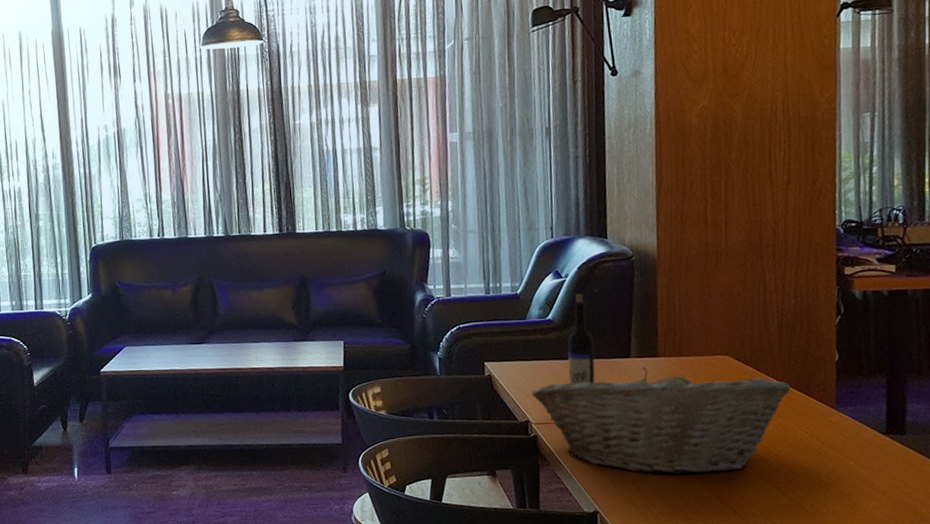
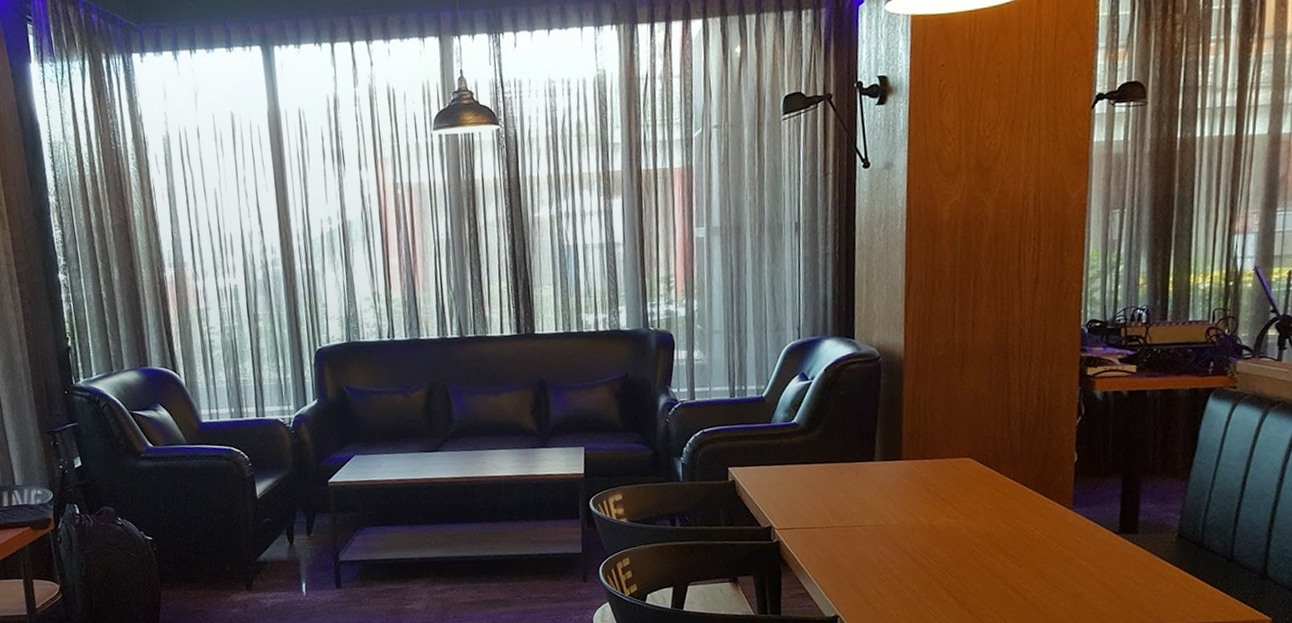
fruit basket: present [531,366,791,475] -> none [775,470,1030,578]
wine bottle: present [567,294,595,384] -> none [812,397,839,489]

